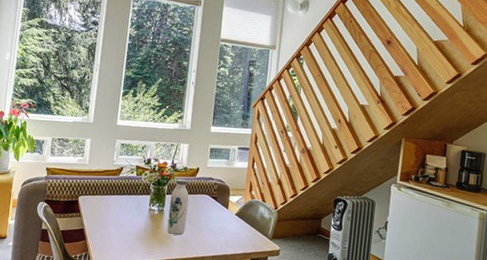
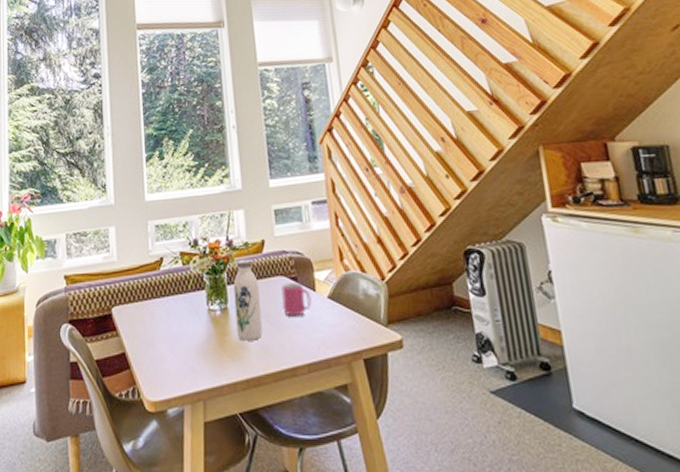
mug: none [202,200,224,224] -> present [281,283,312,317]

